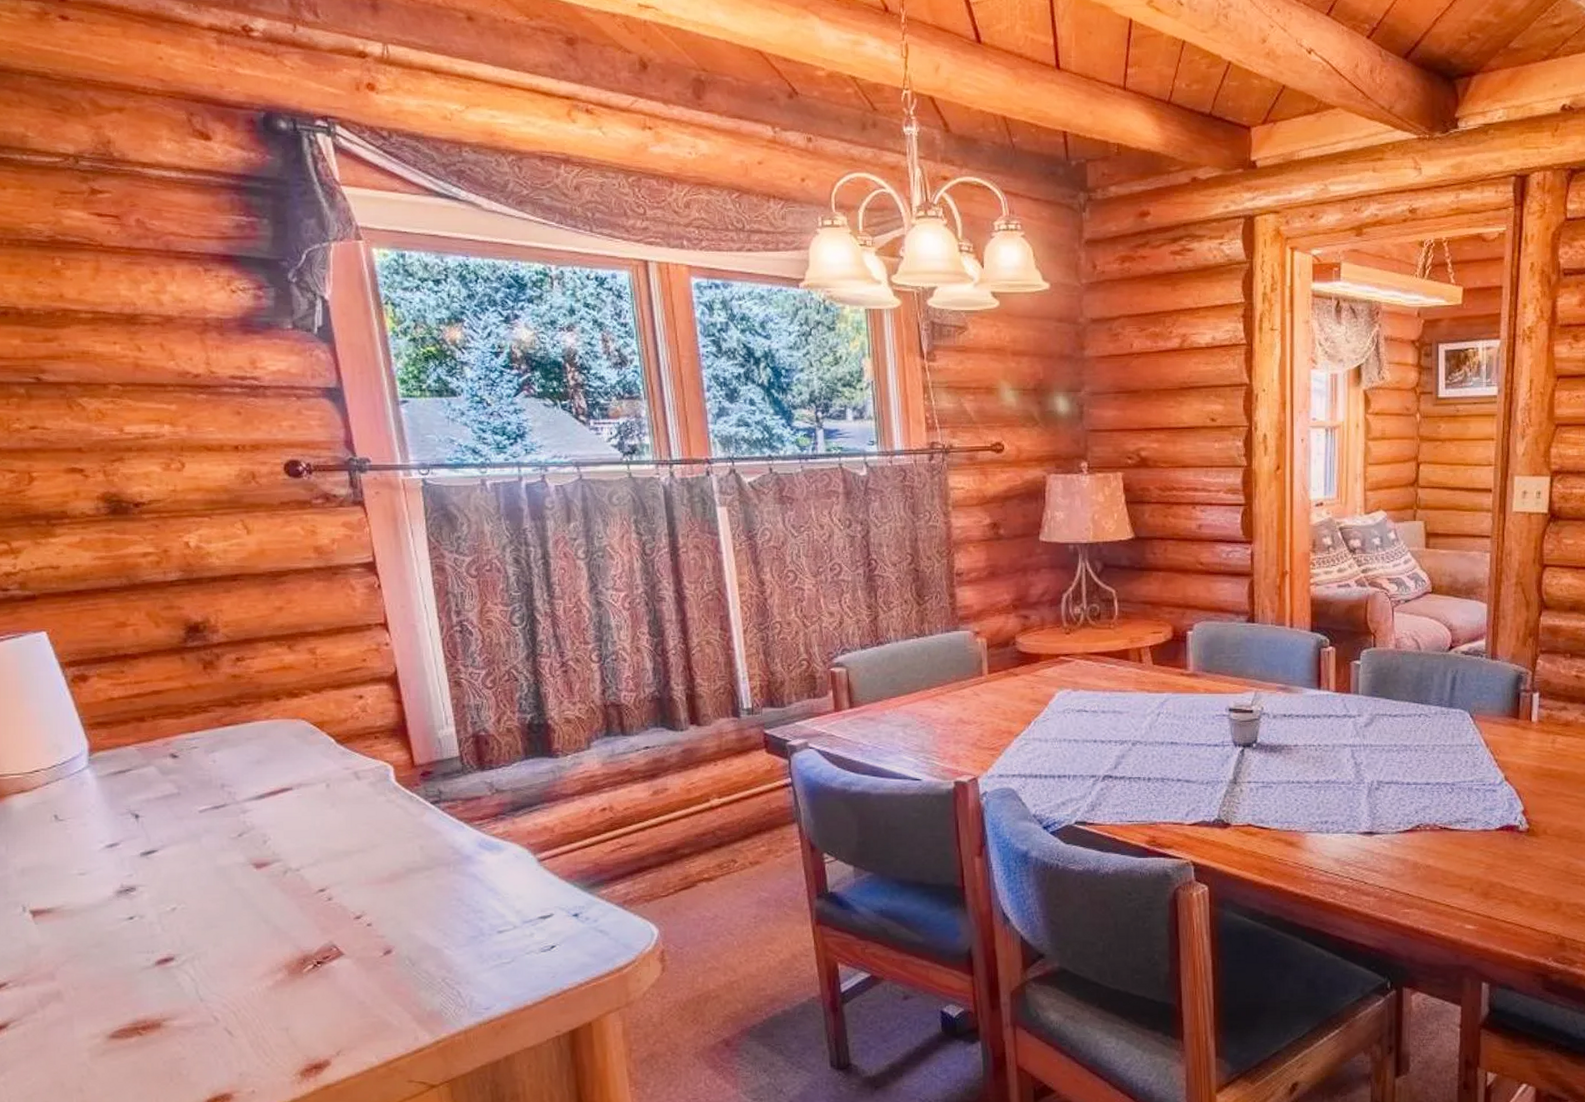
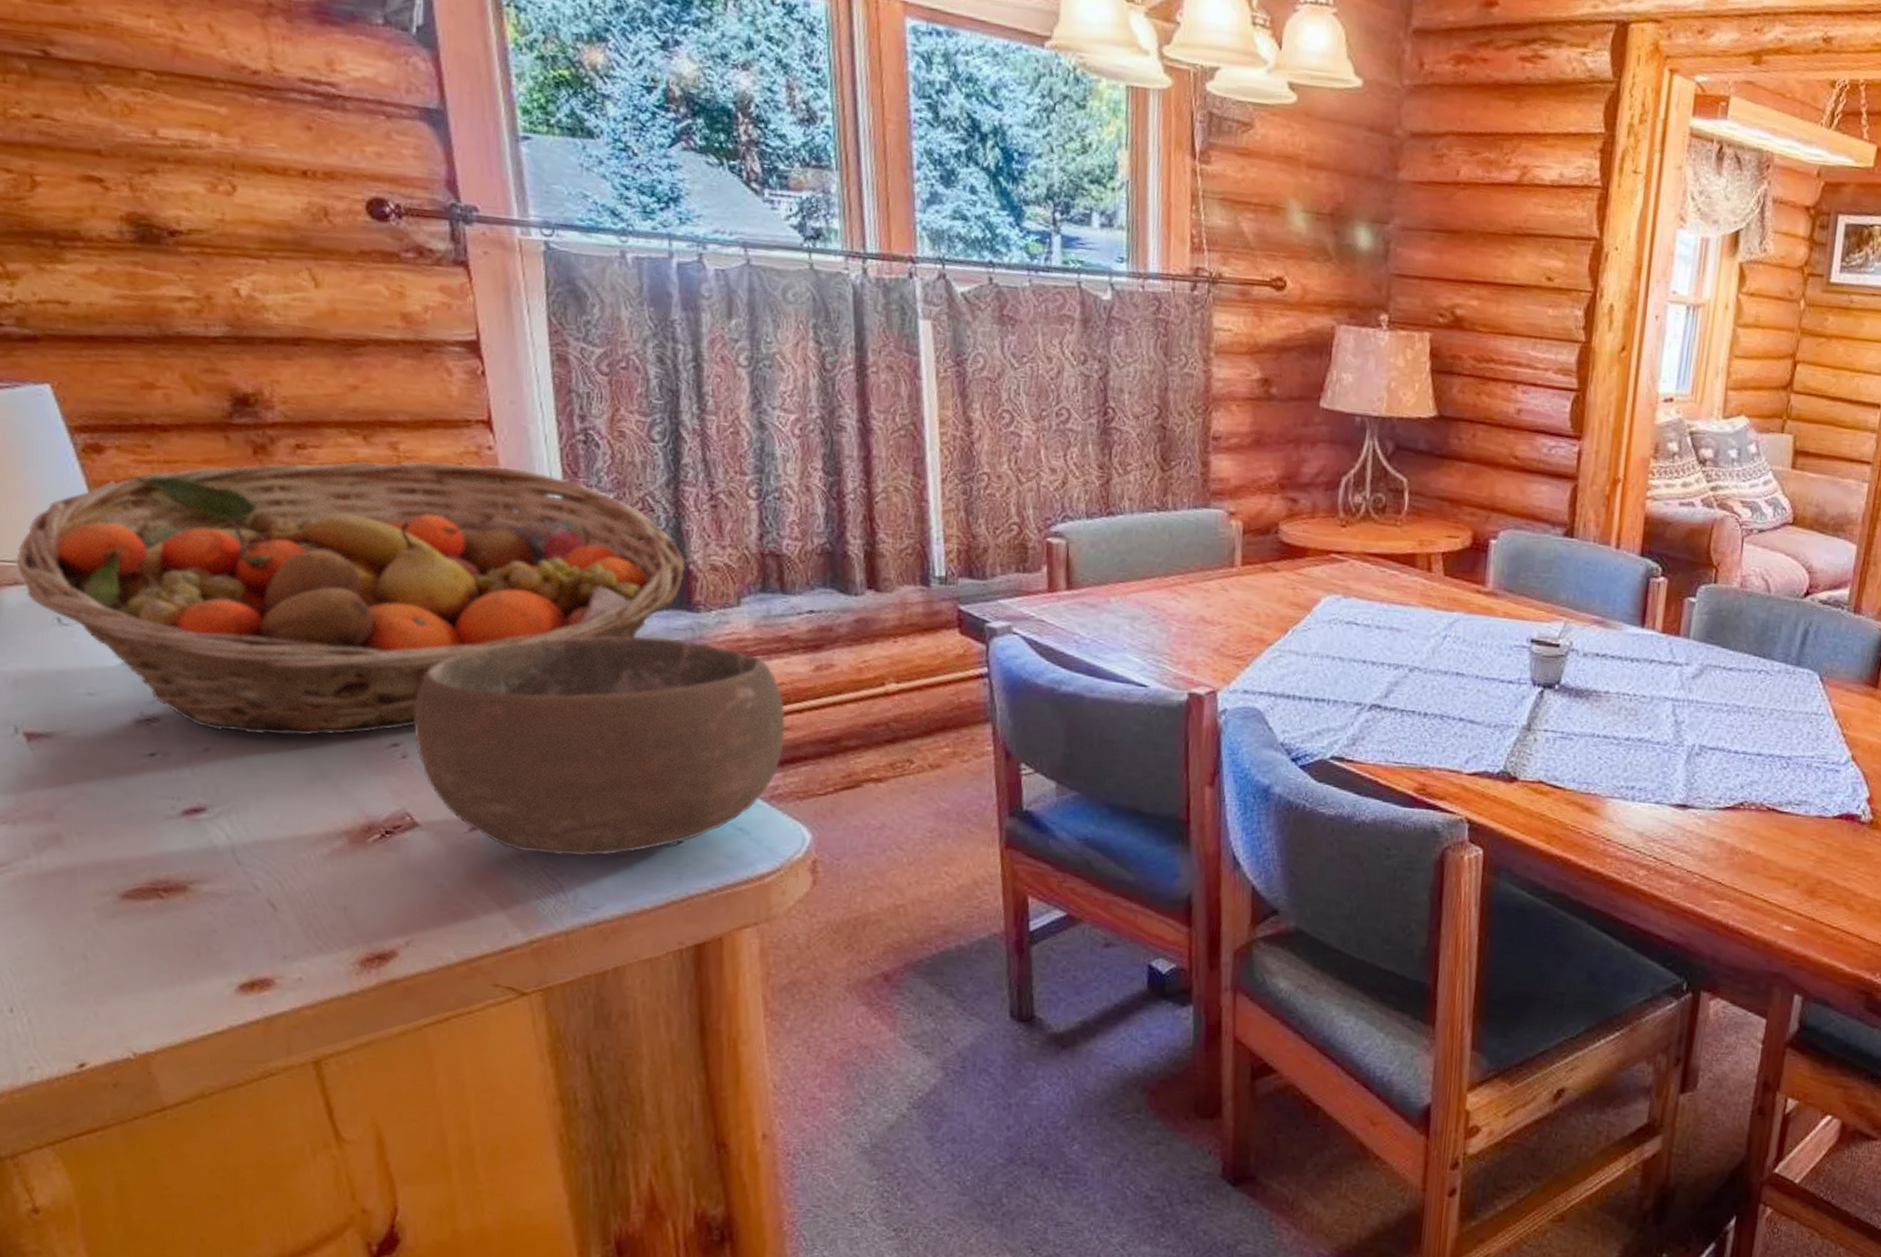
fruit basket: none [22,658,546,893] -> present [16,461,686,736]
bowl: none [336,780,632,968] -> present [413,636,786,856]

